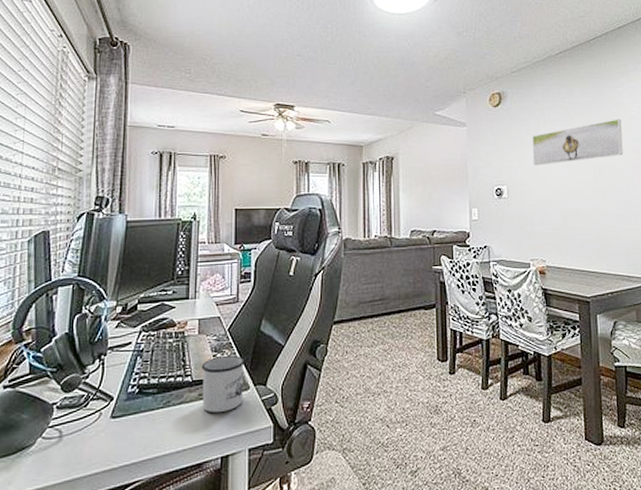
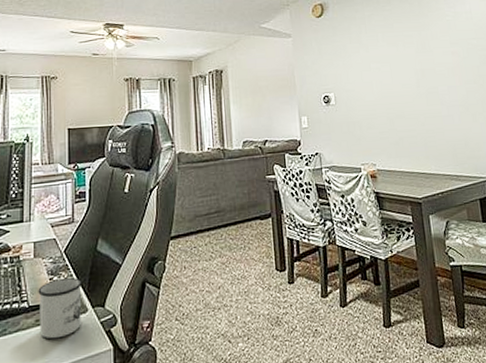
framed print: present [532,119,623,165] -> none [356,24,443,72]

